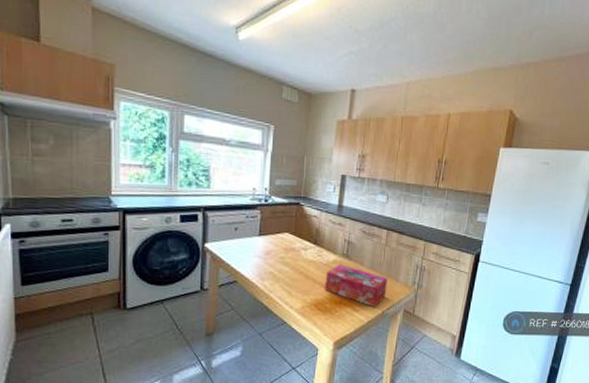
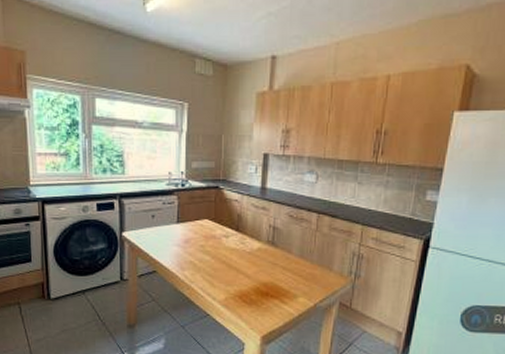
tissue box: present [325,264,387,308] -> none [249,252,319,300]

